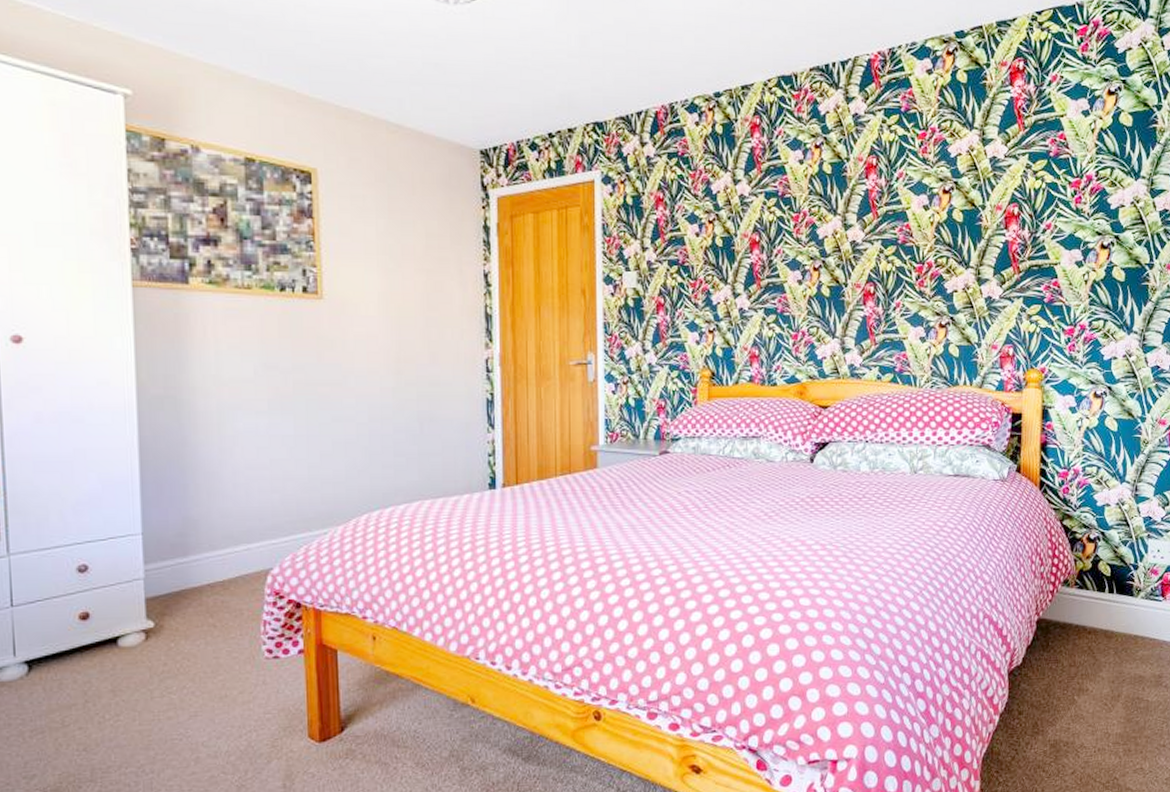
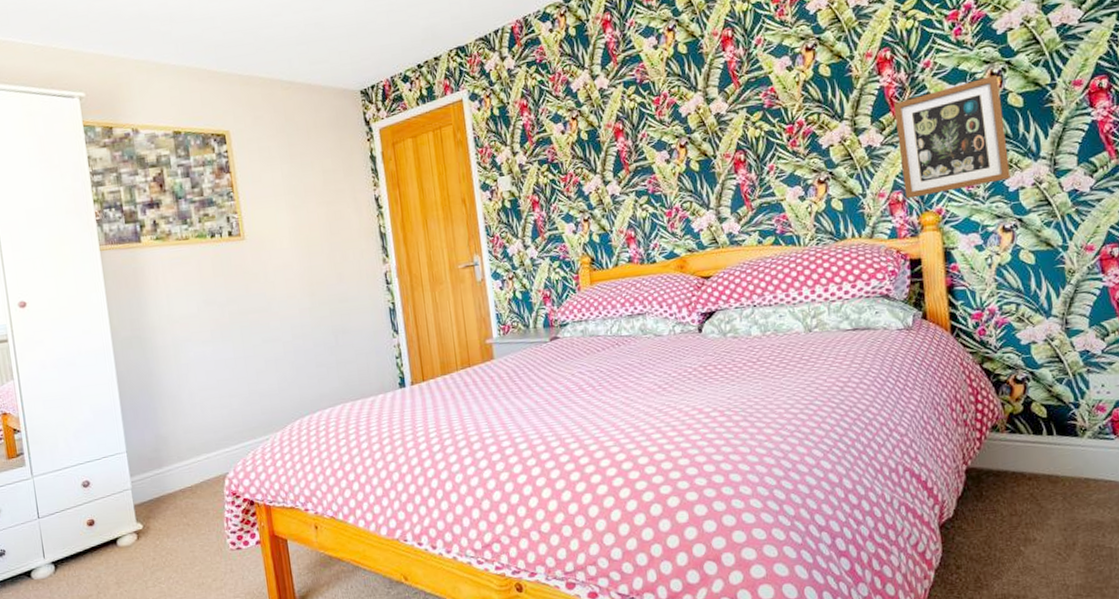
picture frame: none [1015,247,1107,354] -> present [893,75,1010,199]

